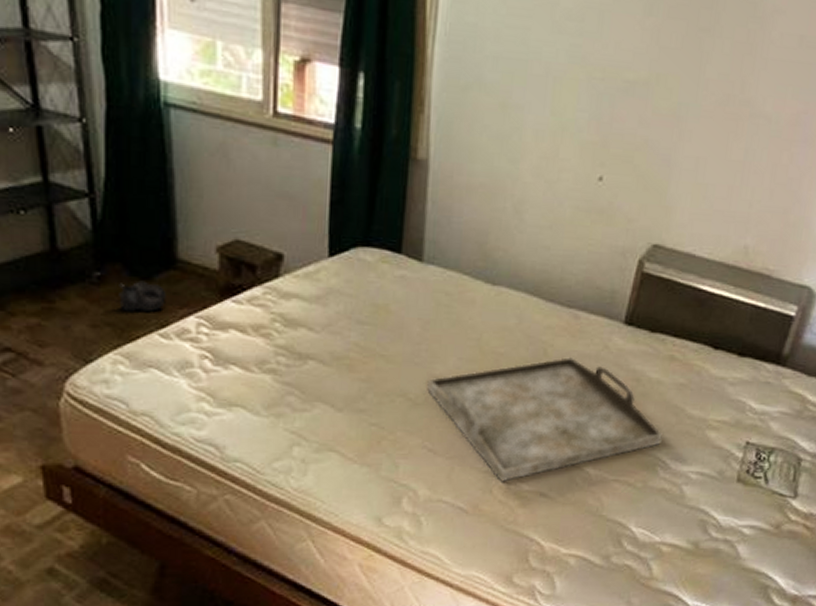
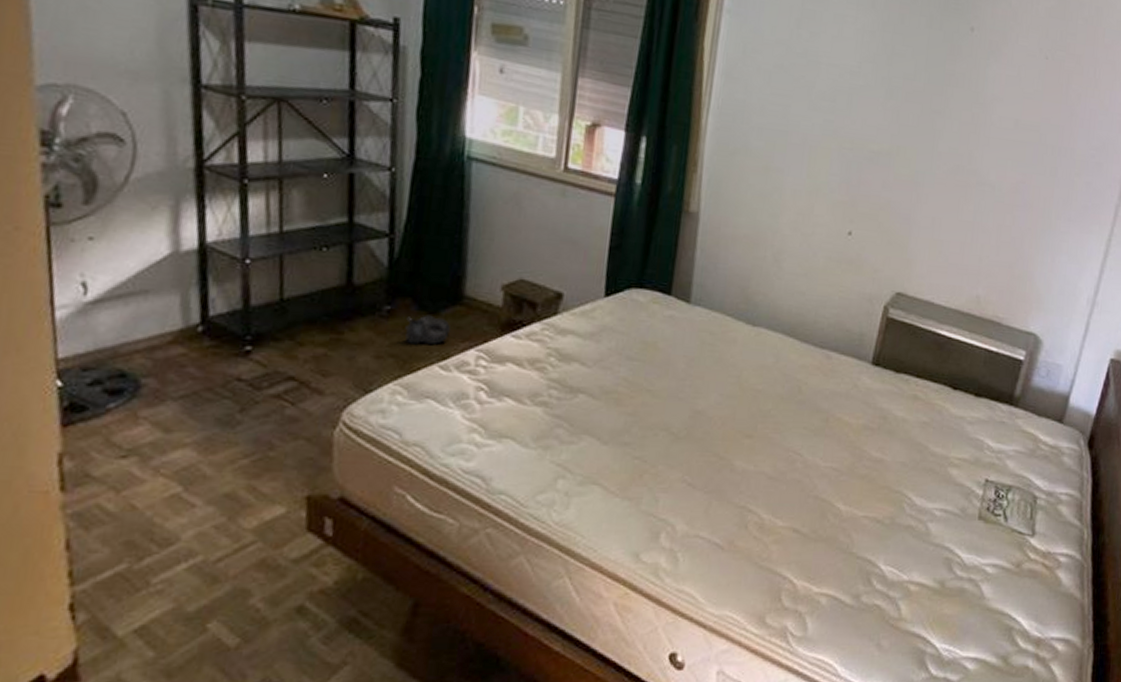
serving tray: present [427,356,664,482] -> none [689,394,909,518]

